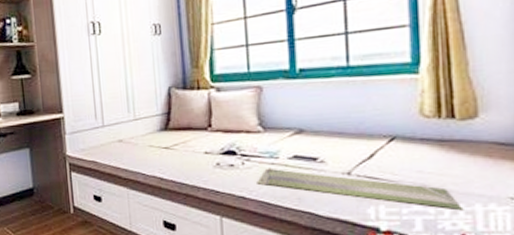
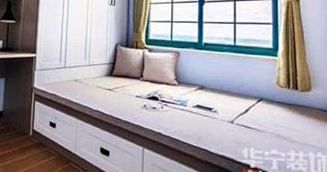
tray: present [257,168,464,209] -> none [170,112,302,155]

